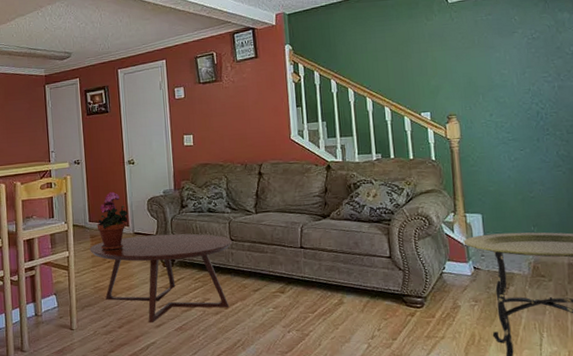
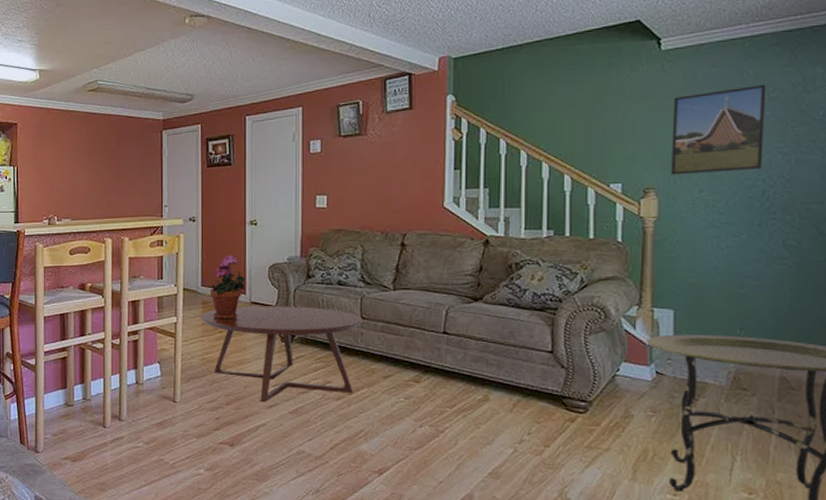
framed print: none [462,27,534,103] -> present [670,84,767,175]

